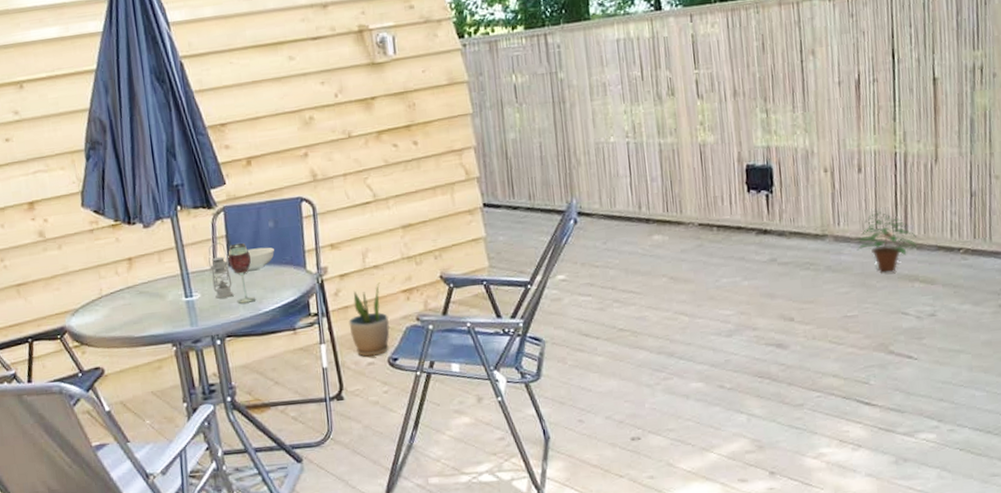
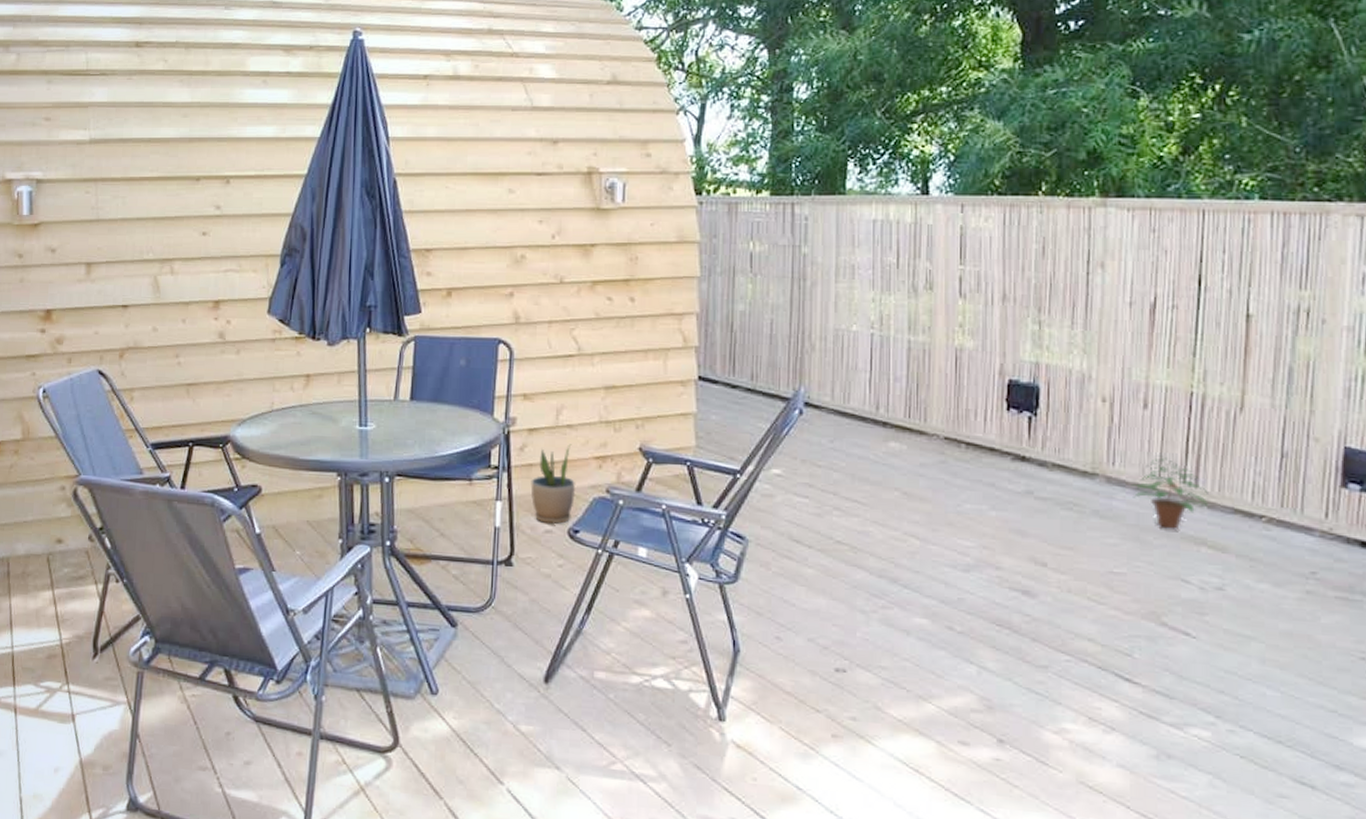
lantern: present [208,242,234,299] -> none [390,372,412,433]
bowl: present [227,247,275,272] -> none [410,385,462,409]
wineglass: present [228,242,256,304] -> none [411,377,436,443]

